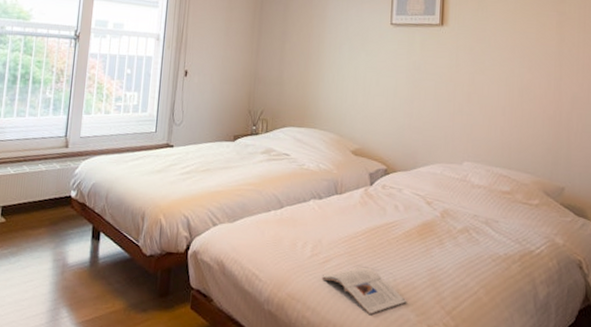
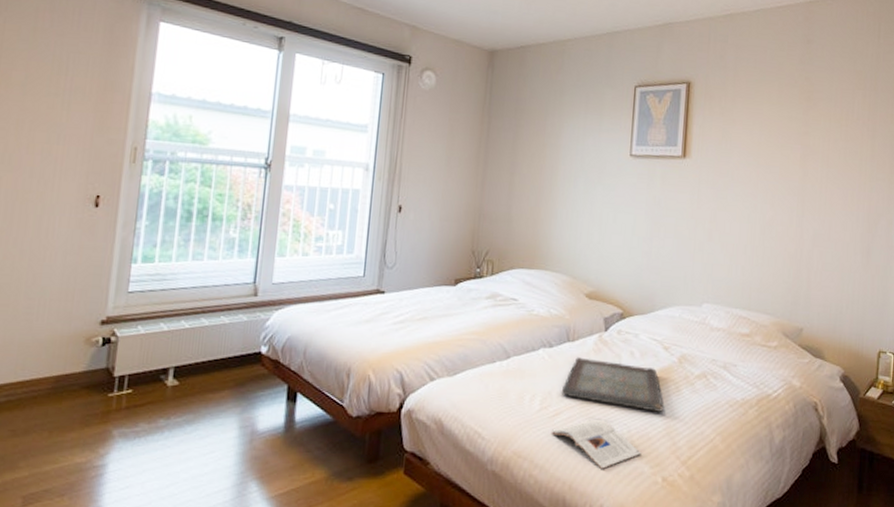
serving tray: none [331,209,427,263] -> present [562,357,663,412]

